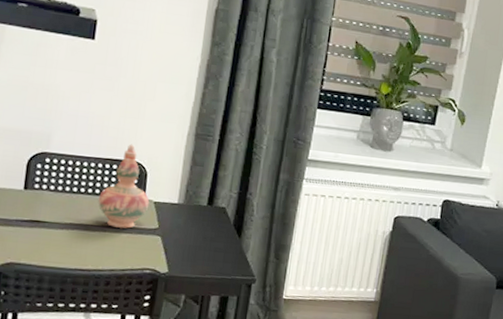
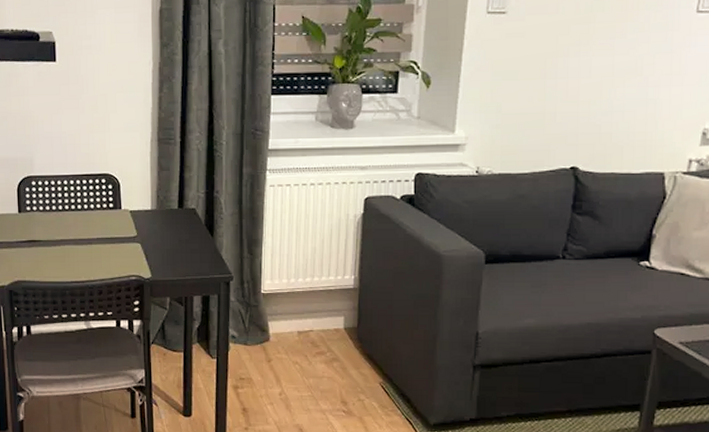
decorative vase: present [98,144,150,228] -> none [81,157,126,239]

